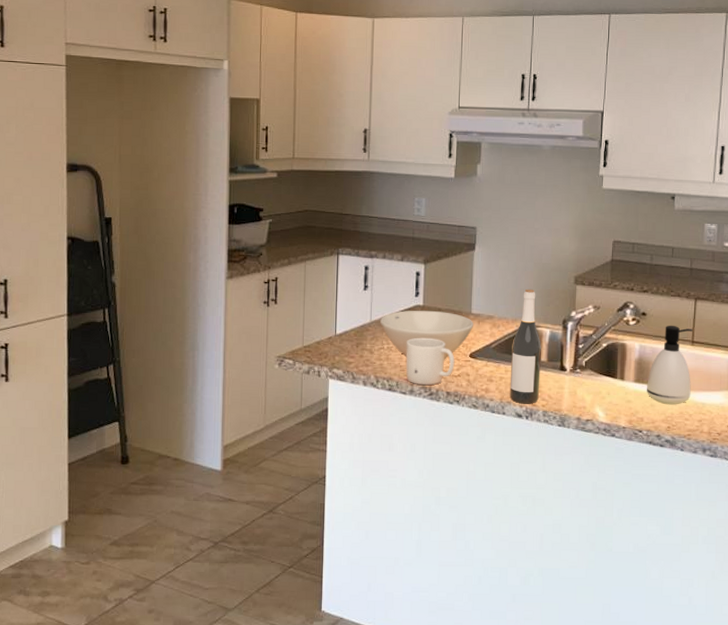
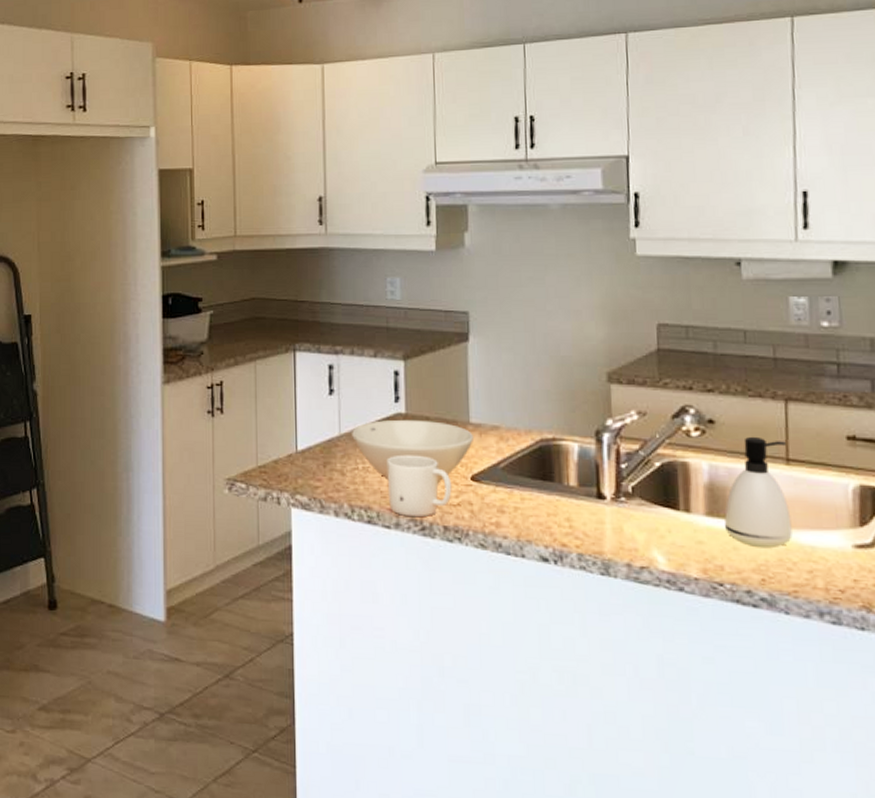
wine bottle: present [509,289,542,404] -> none [527,390,571,544]

